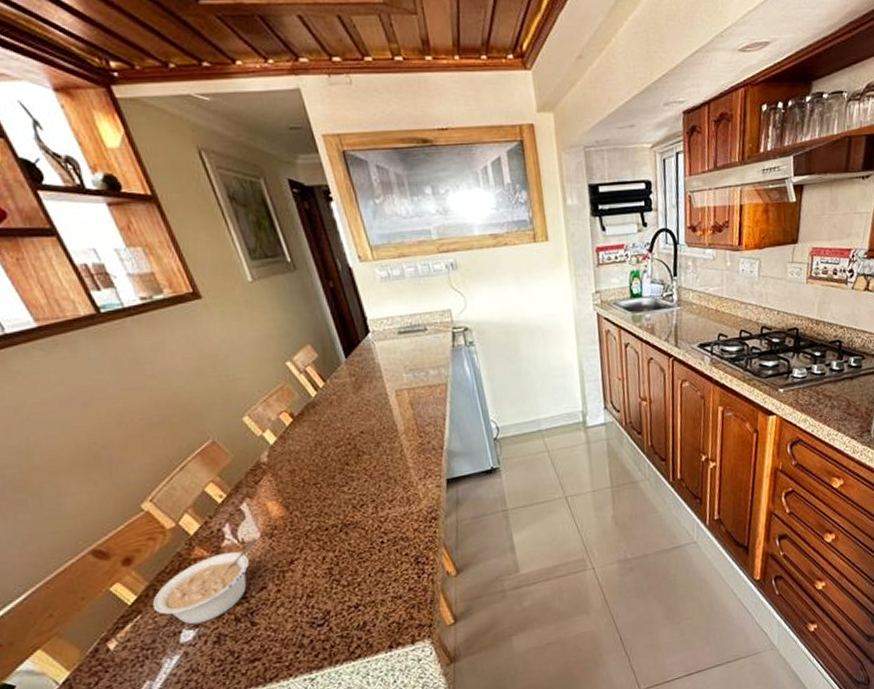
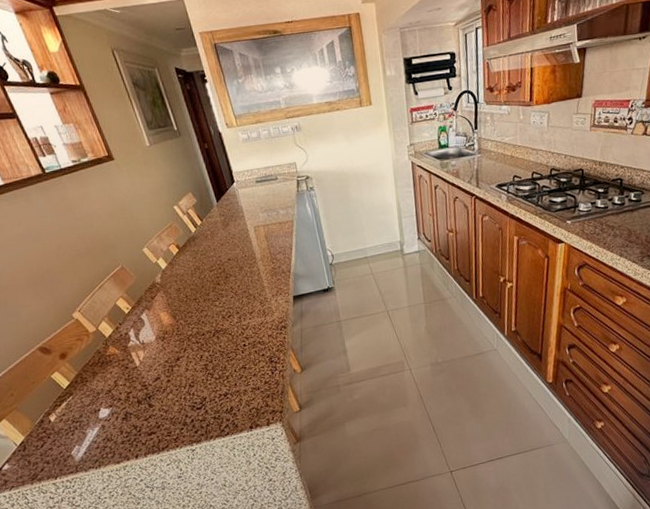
legume: present [152,538,258,625] -> none [80,340,154,405]

